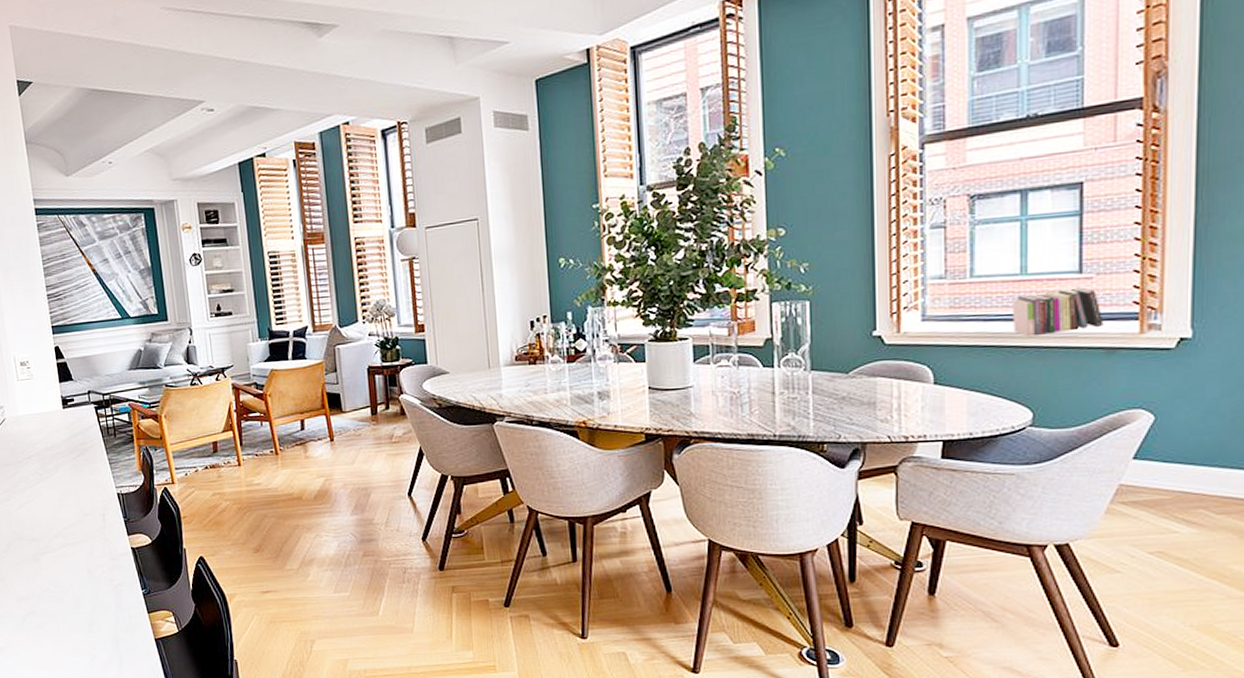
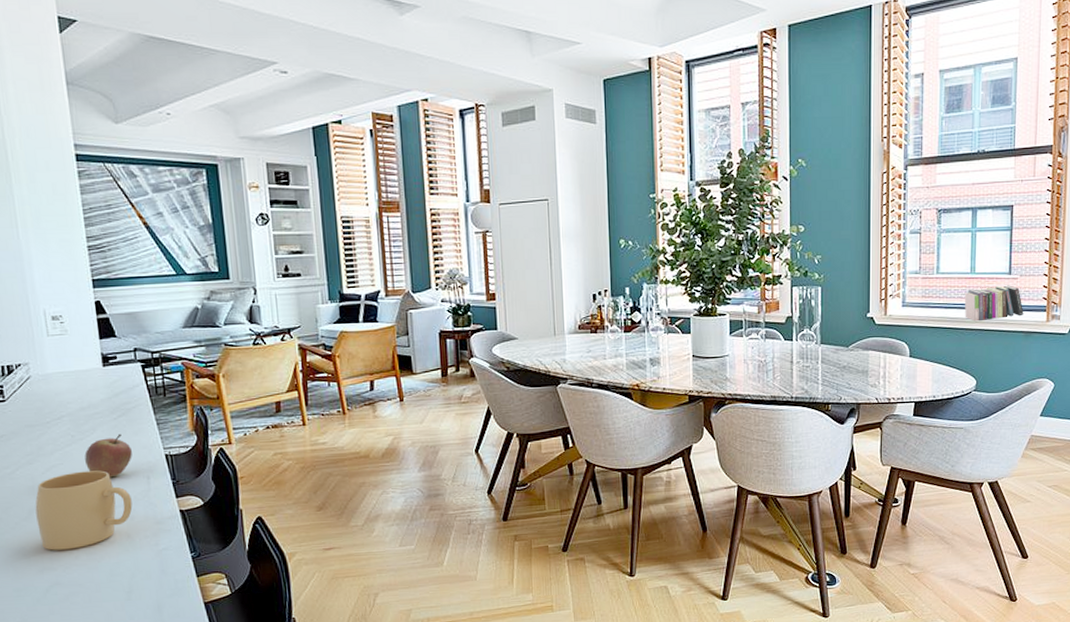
mug: none [12,507,91,581] -> present [35,470,133,550]
fruit: none [50,472,90,515] -> present [84,433,132,478]

